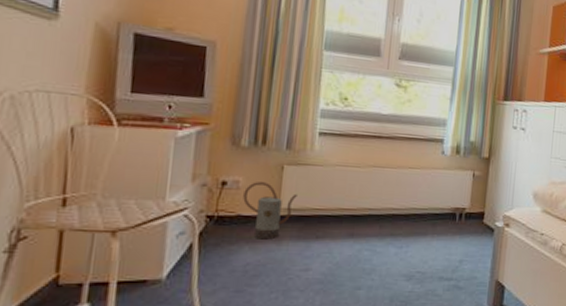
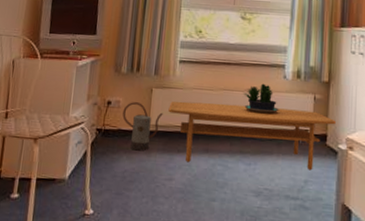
coffee table: none [304,180,494,250] -> present [168,101,336,171]
potted plant: none [396,159,436,192] -> present [244,83,279,114]

